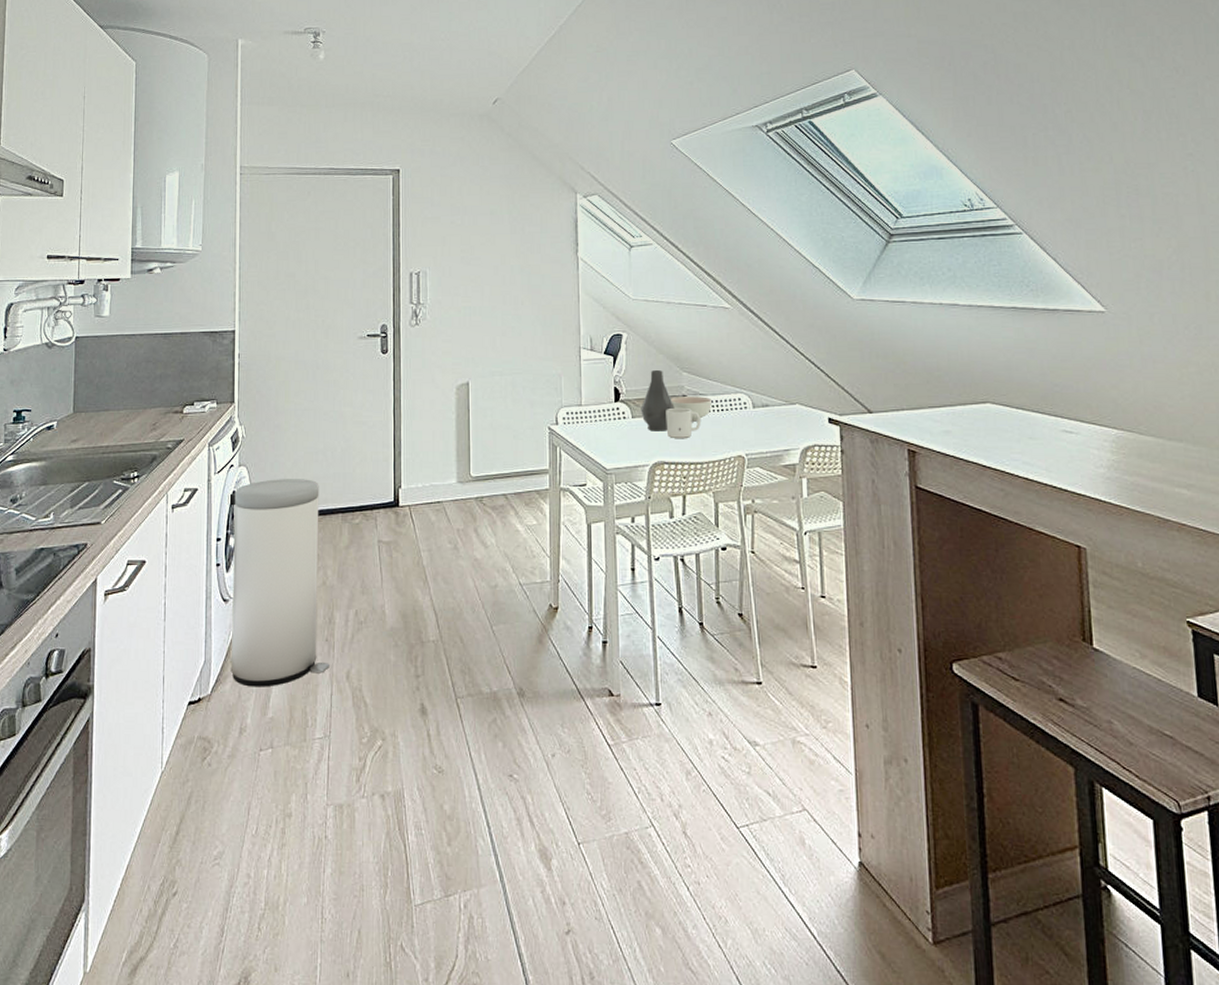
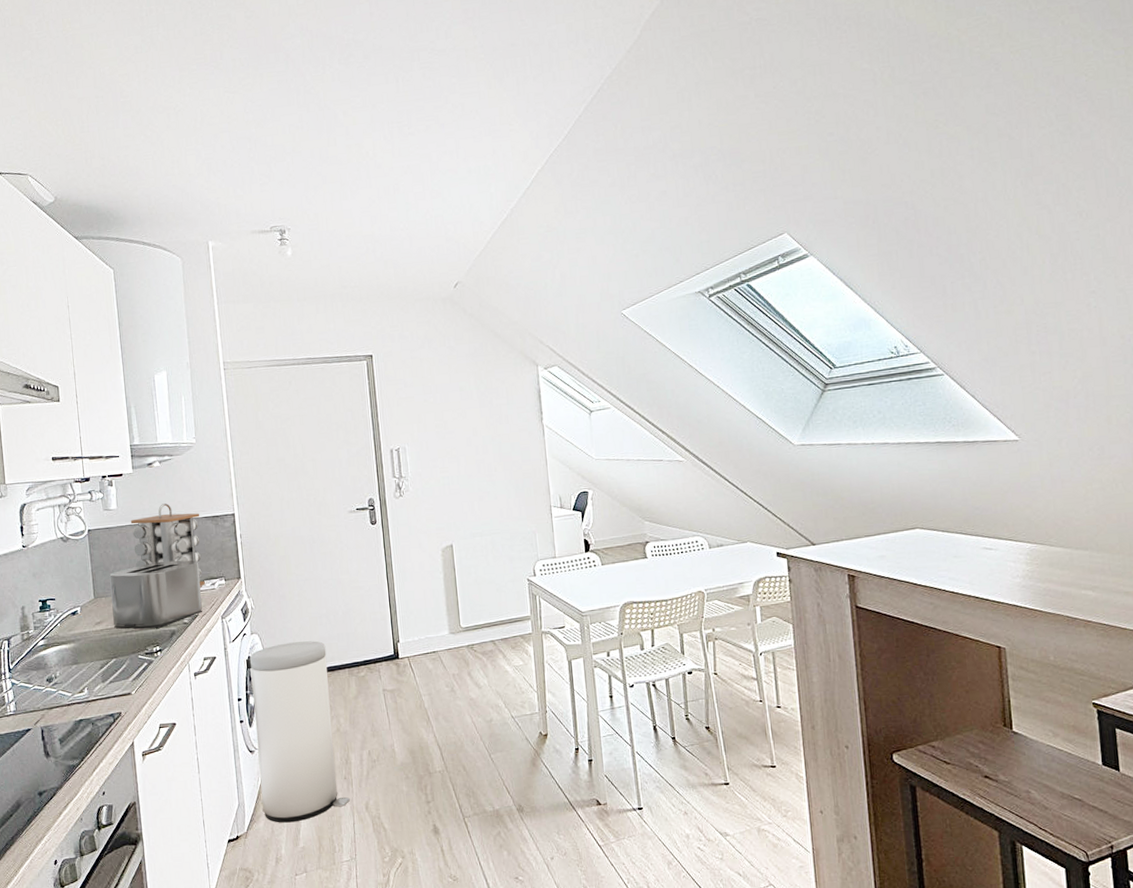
toaster: none [91,377,191,451] -> present [109,560,202,630]
spice rack: none [122,314,198,408] -> present [130,503,205,586]
vase: present [640,370,675,431] -> none [609,521,639,576]
mug: present [666,407,700,438] -> none [631,552,663,580]
bowl: present [670,396,712,422] -> none [635,541,672,565]

